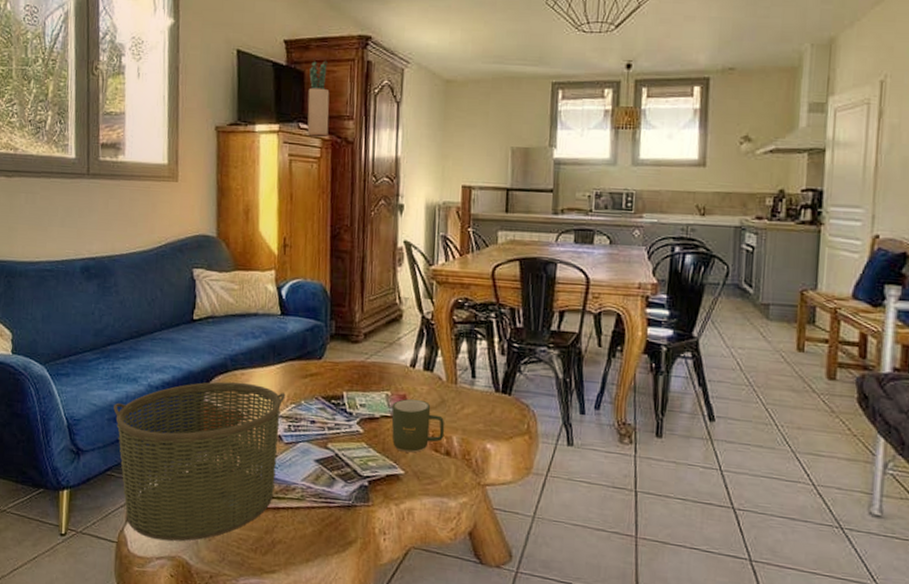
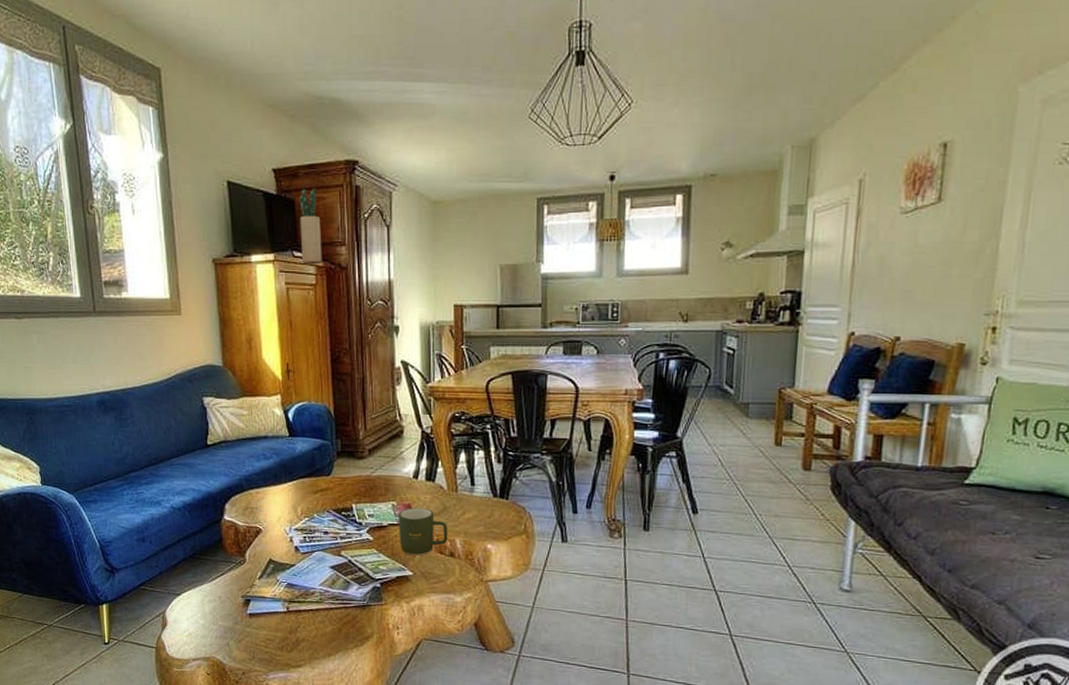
basket: present [113,381,286,541] -> none [141,500,299,644]

